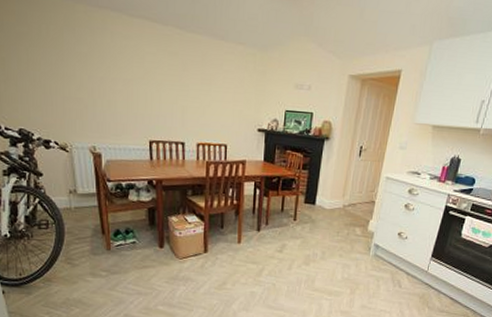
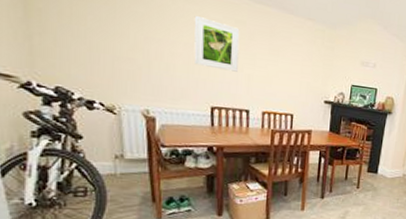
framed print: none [131,50,173,104] -> present [194,15,240,72]

